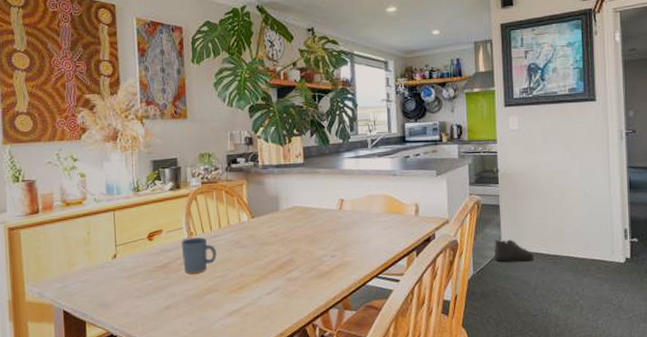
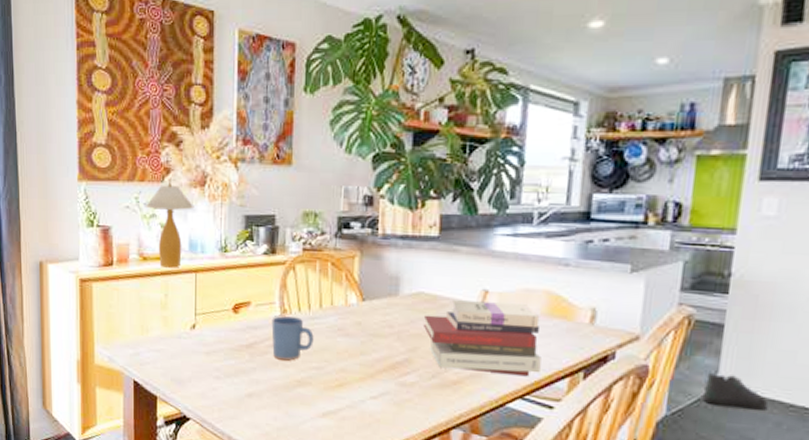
table lamp: none [65,136,109,210] -> present [145,178,195,268]
books: none [299,207,387,263] -> present [422,300,541,377]

